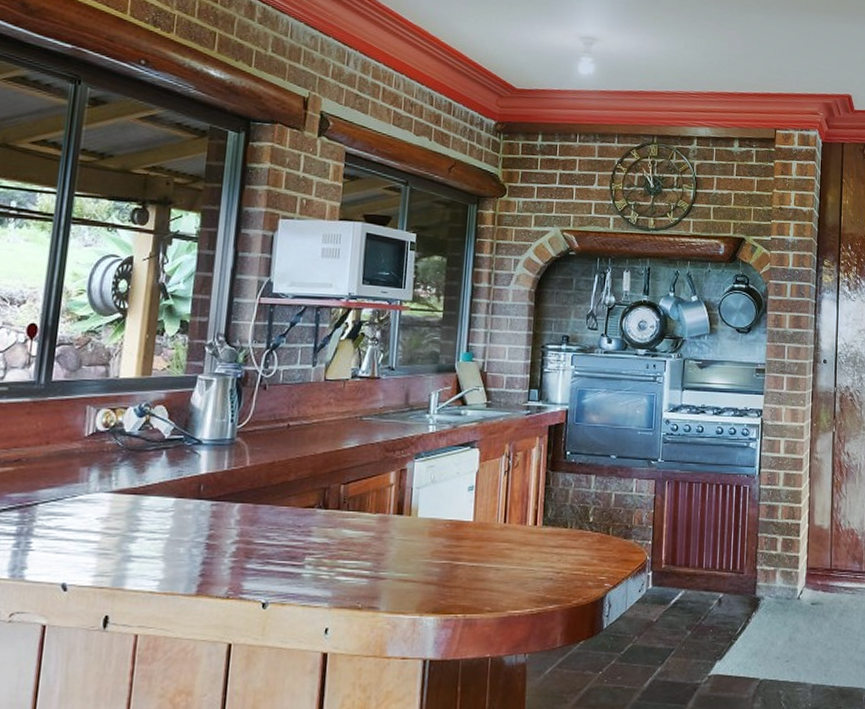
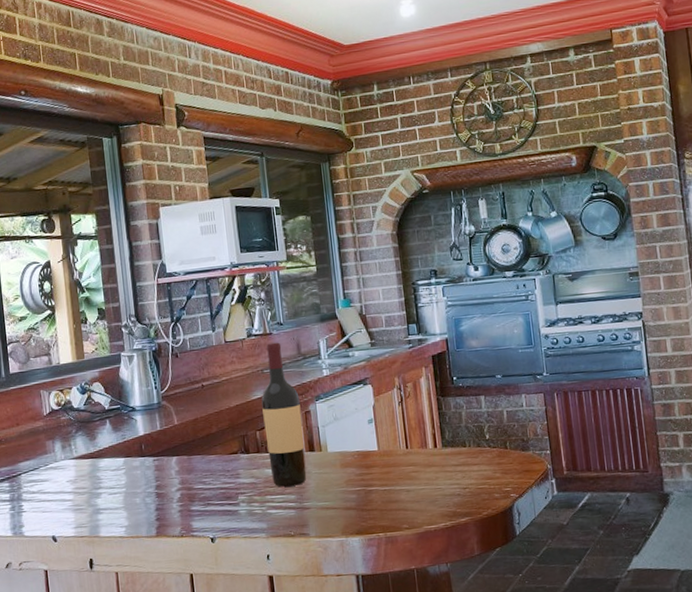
wine bottle: none [348,388,398,551] -> present [261,342,307,487]

